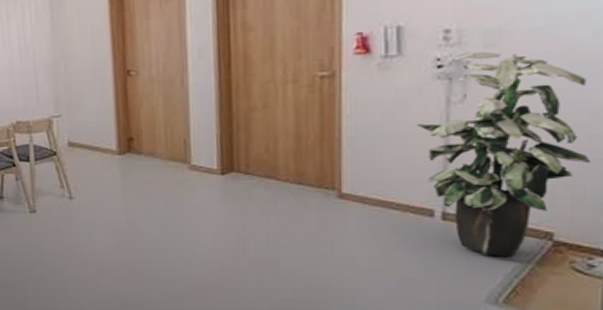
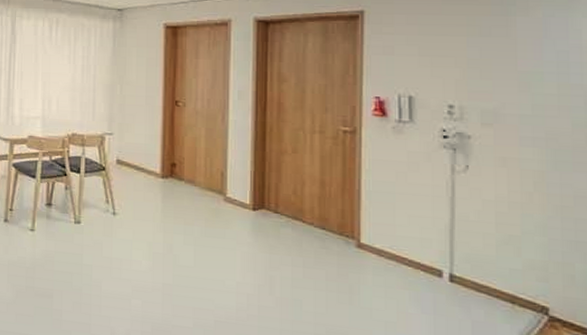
indoor plant: present [416,51,590,258] -> none [426,127,576,328]

